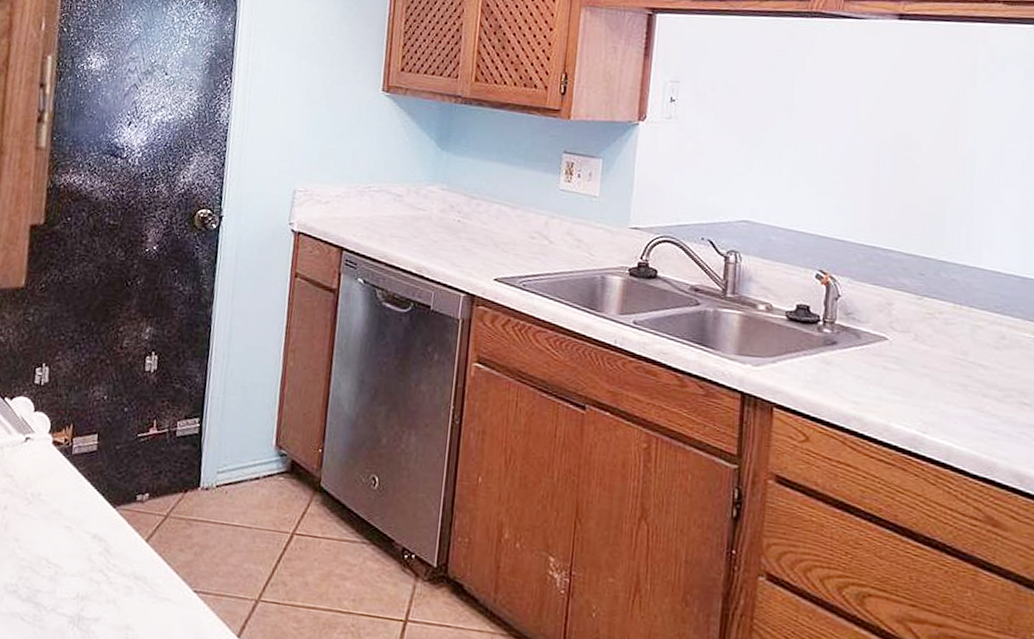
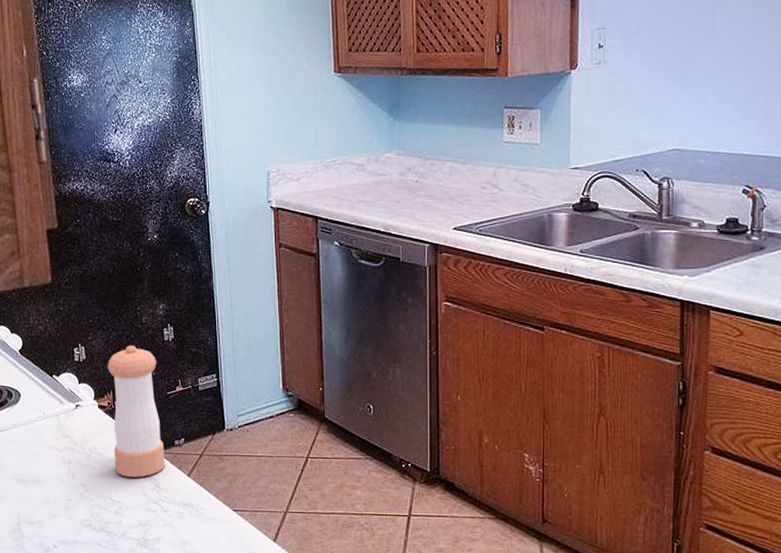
pepper shaker: none [59,372,132,537] -> present [107,346,165,477]

